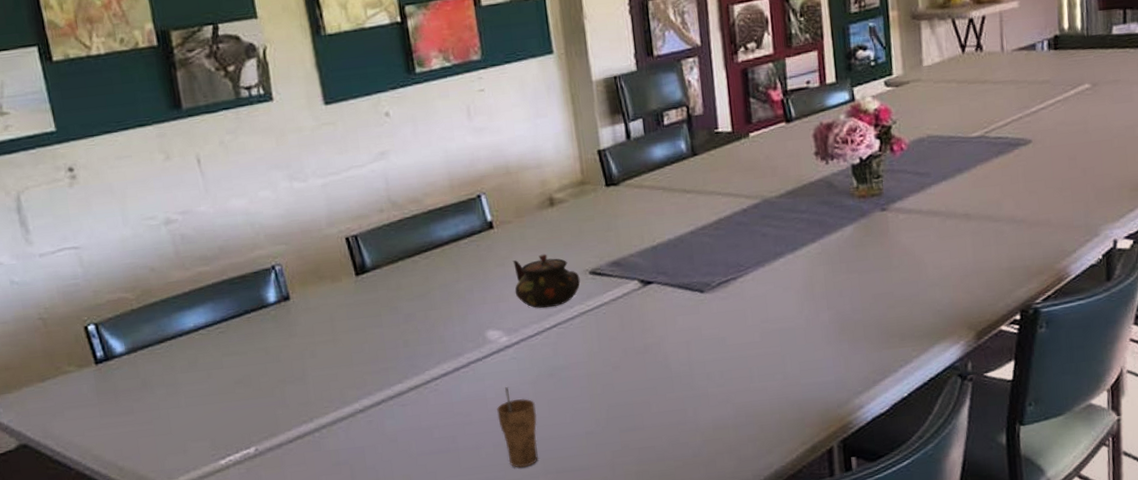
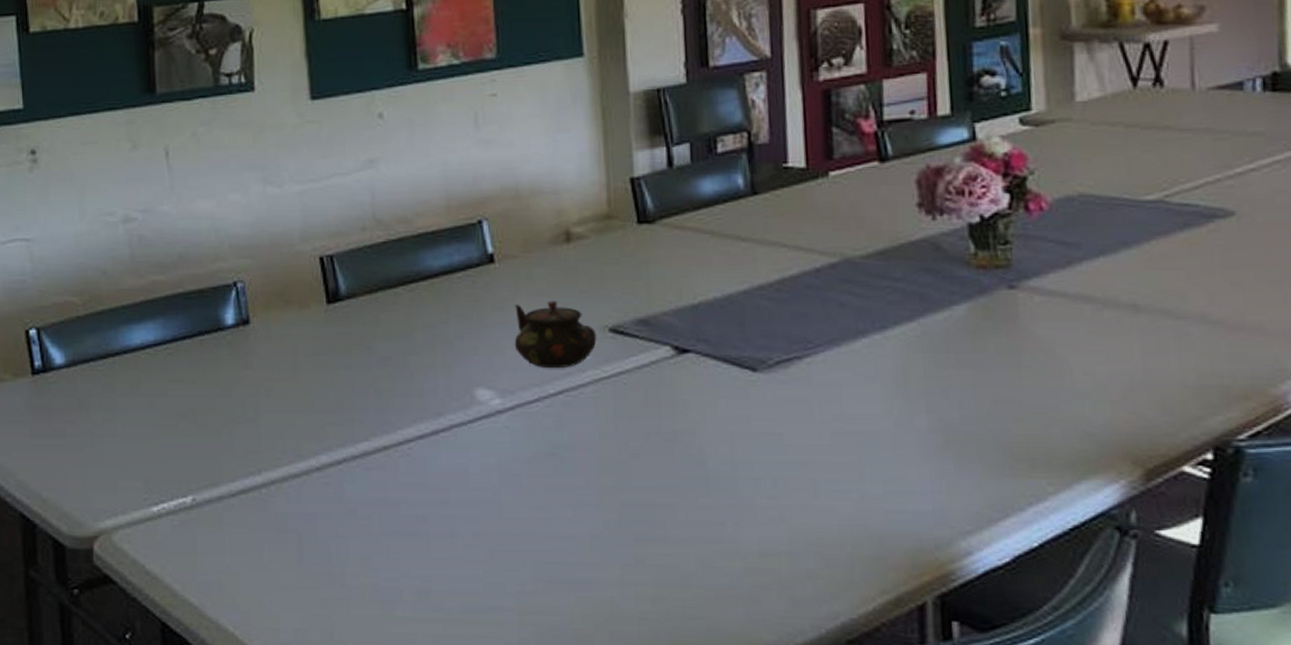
cup: present [497,387,538,468] -> none [480,463,530,569]

